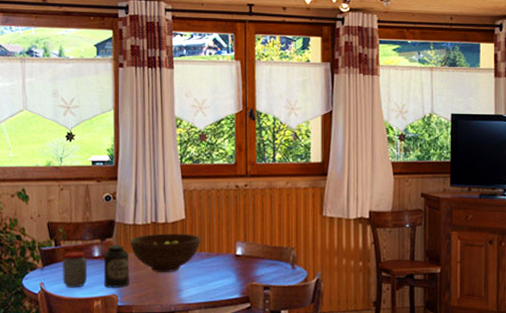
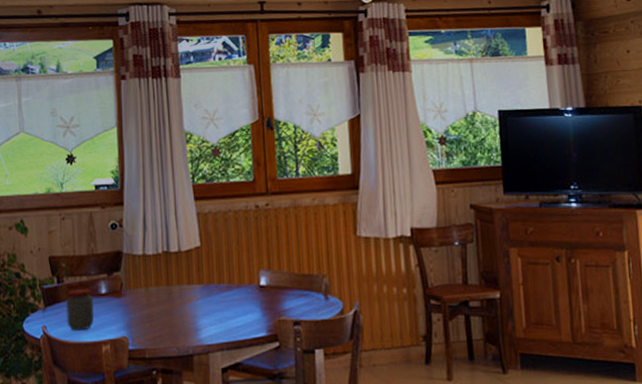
canister: present [103,245,130,288] -> none [111,279,141,329]
fruit bowl: present [130,233,200,273] -> none [139,263,219,310]

